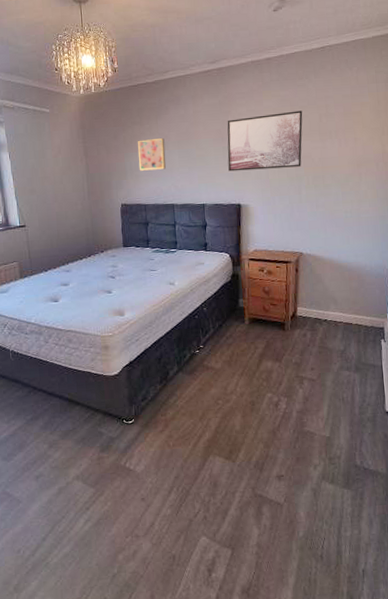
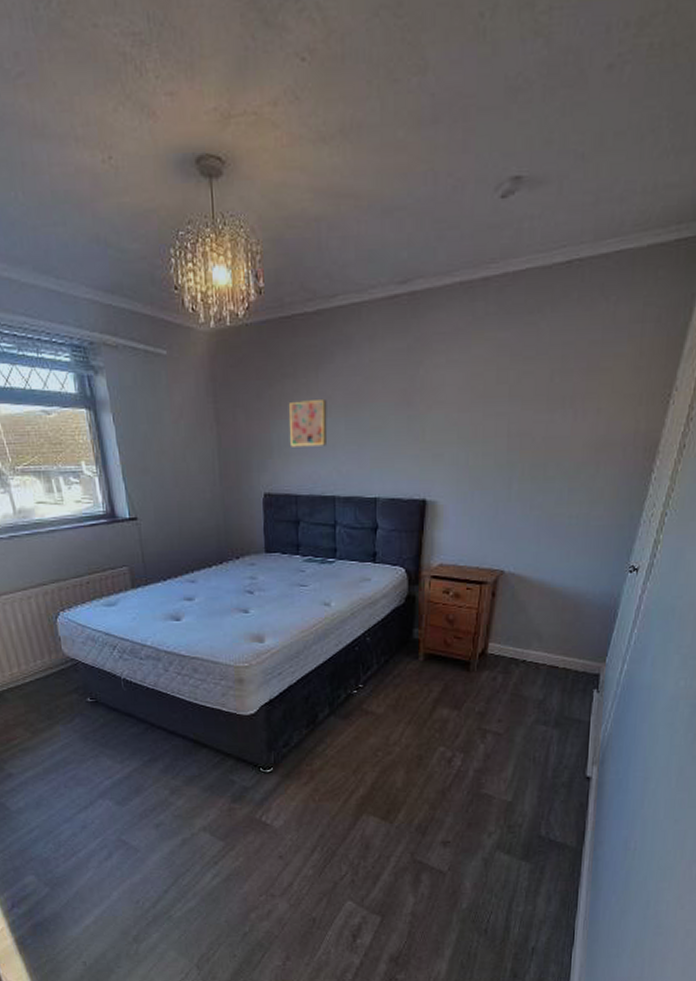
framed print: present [227,110,303,172] -> none [413,363,527,453]

